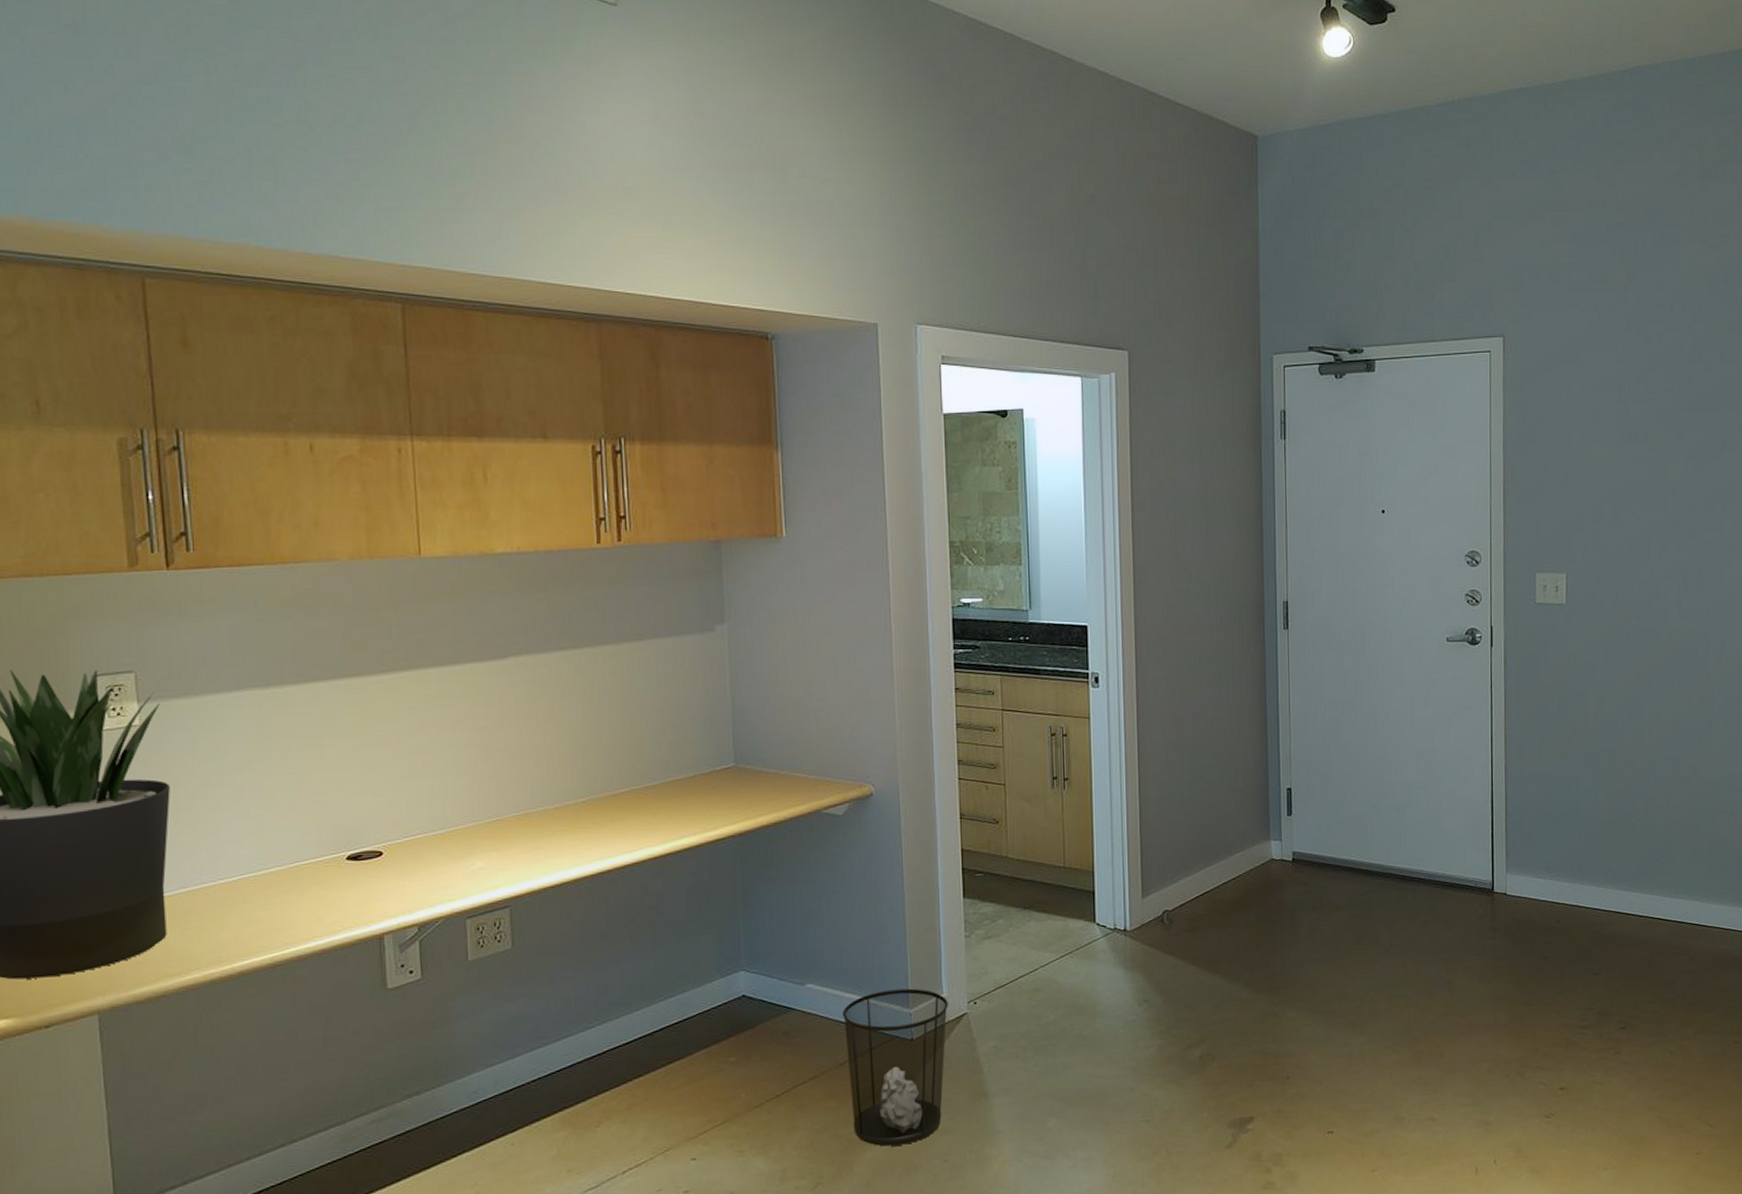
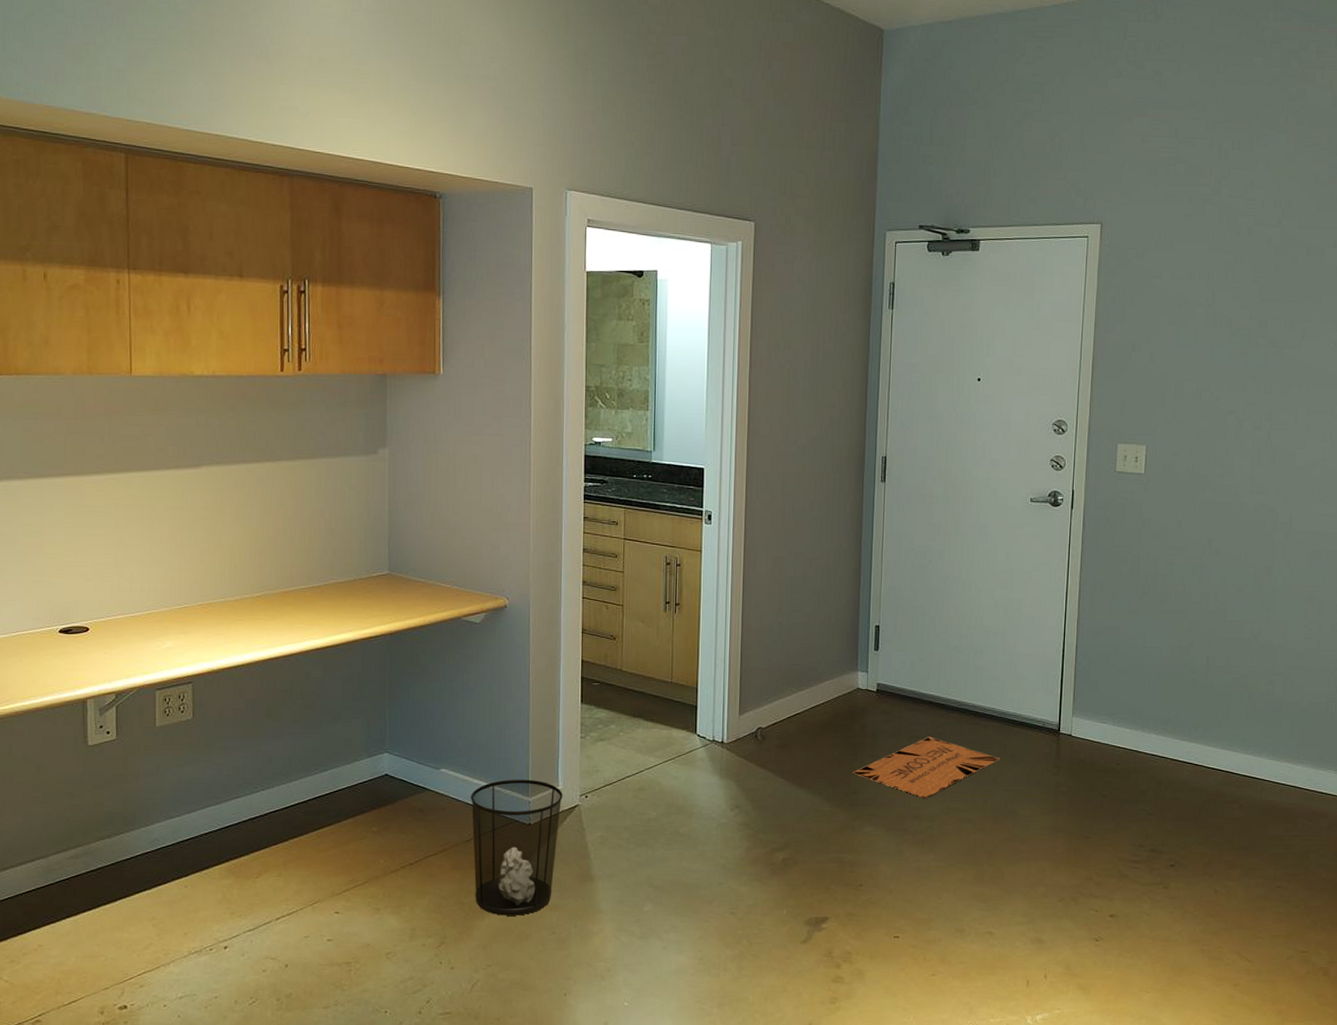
doormat: none [1271,907,1432,976] -> present [852,737,1000,799]

